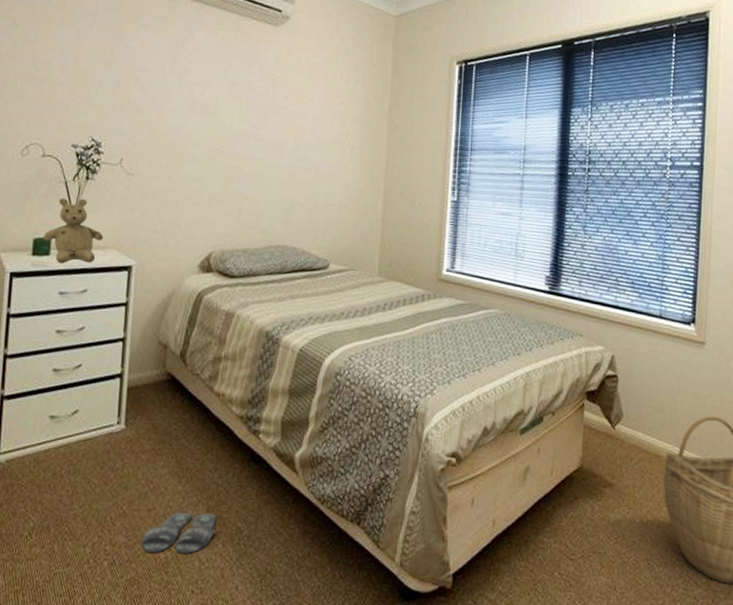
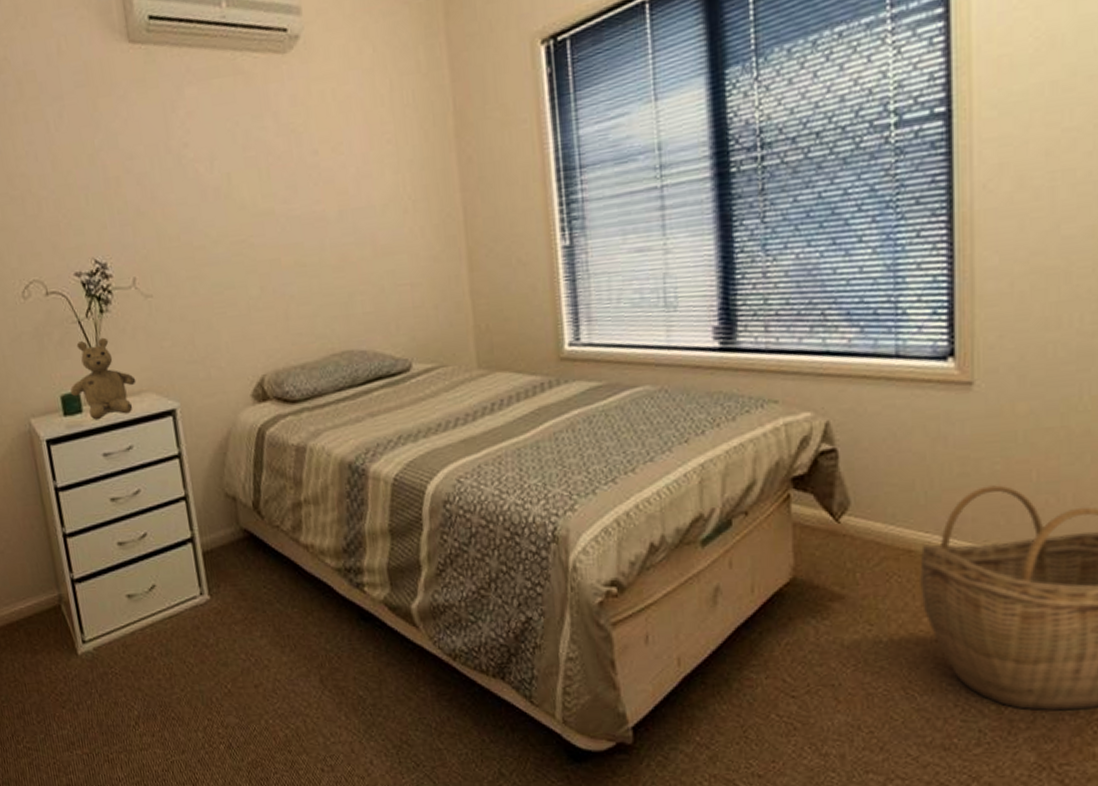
slippers: present [142,512,216,555] -> none [255,683,336,733]

